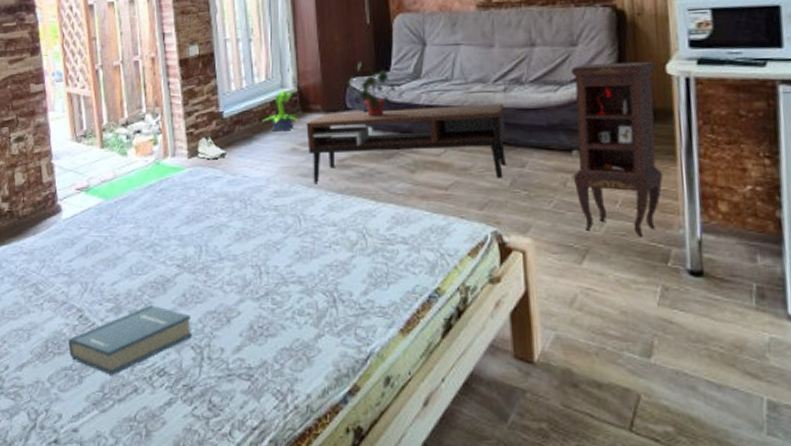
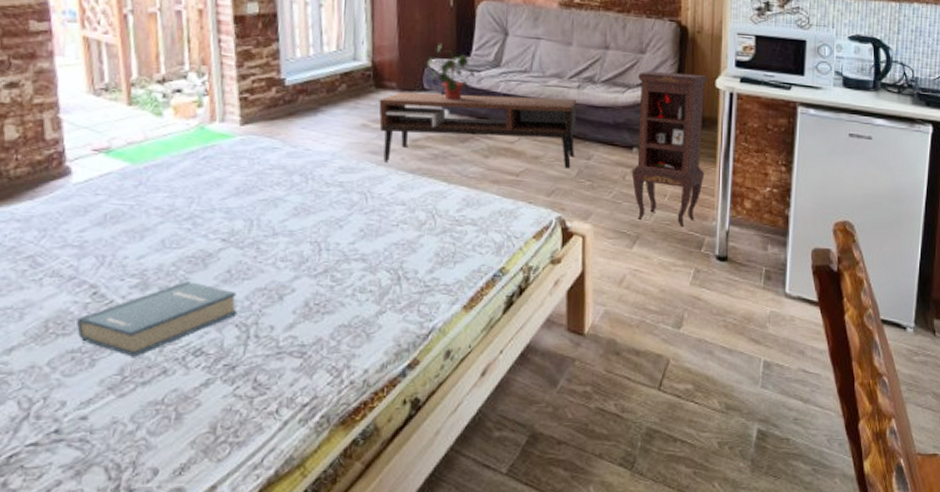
sneaker: present [198,135,226,160] -> none [252,102,287,129]
potted plant: present [262,90,300,132] -> none [330,62,373,106]

